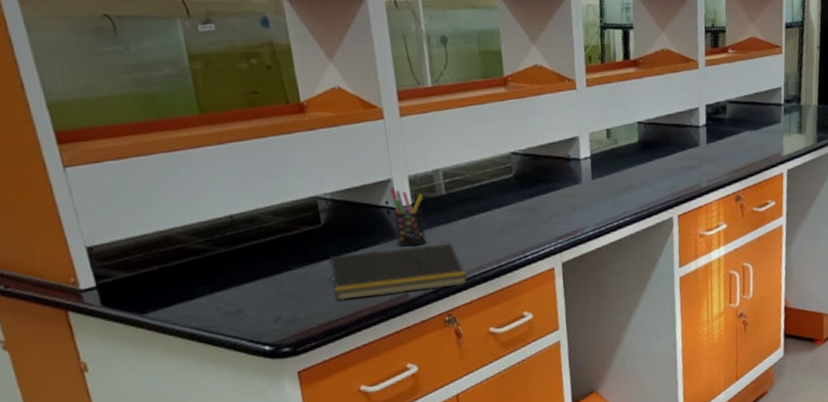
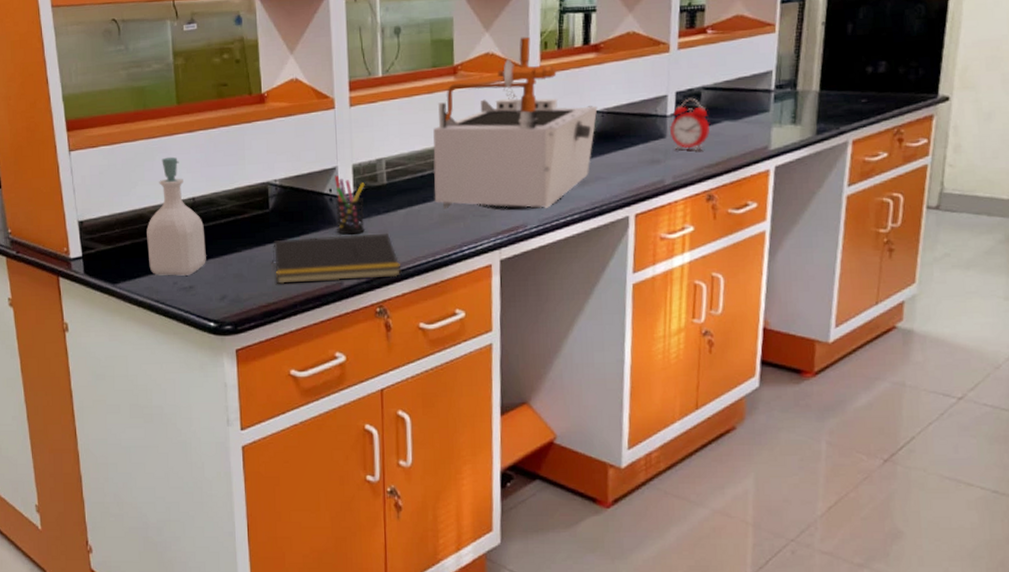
soap bottle: none [176,171,254,301] -> present [147,156,206,276]
laboratory equipment: none [488,50,641,218] -> present [433,36,598,211]
alarm clock: none [702,110,735,158] -> present [670,97,710,151]

